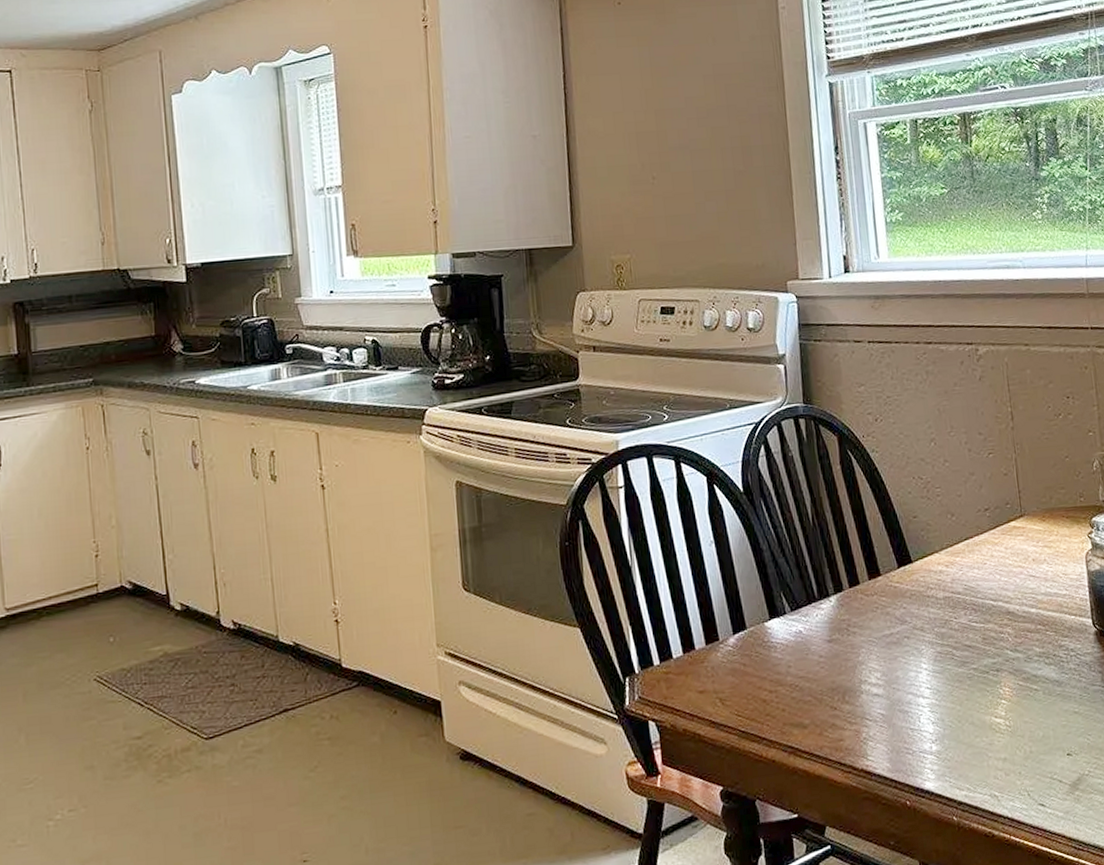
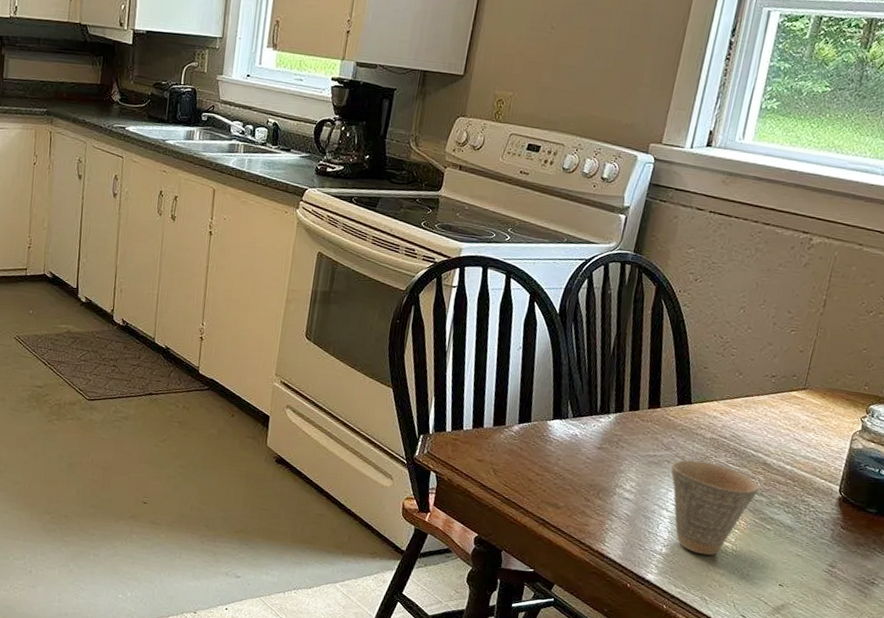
cup: none [912,626,1012,741] -> present [671,459,760,556]

